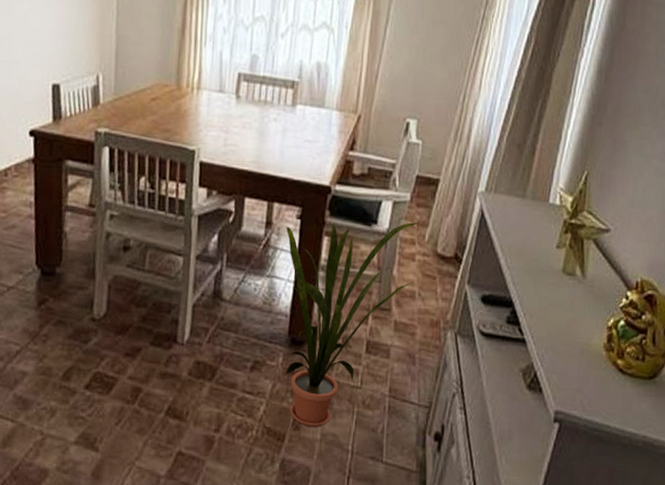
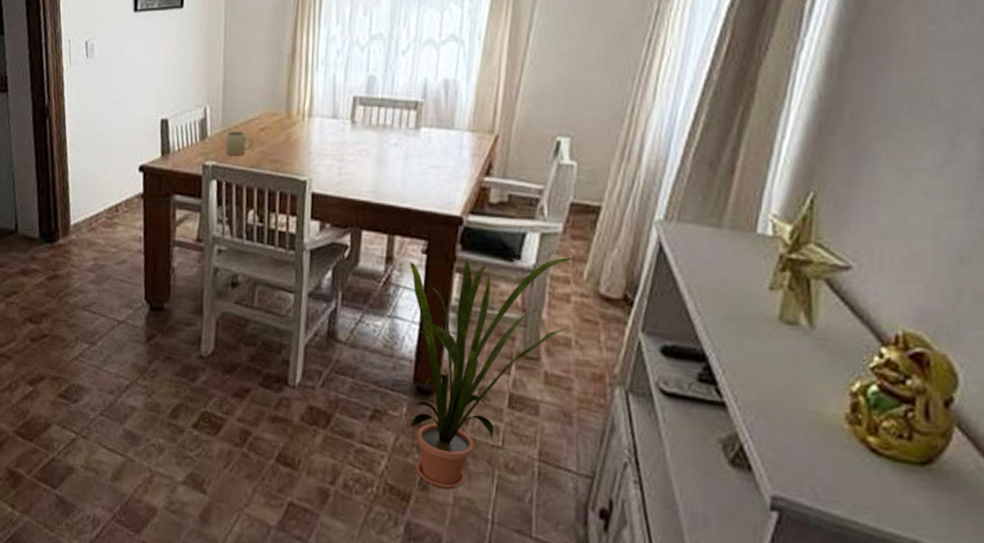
mug: none [117,99,145,124] -> present [225,131,253,156]

